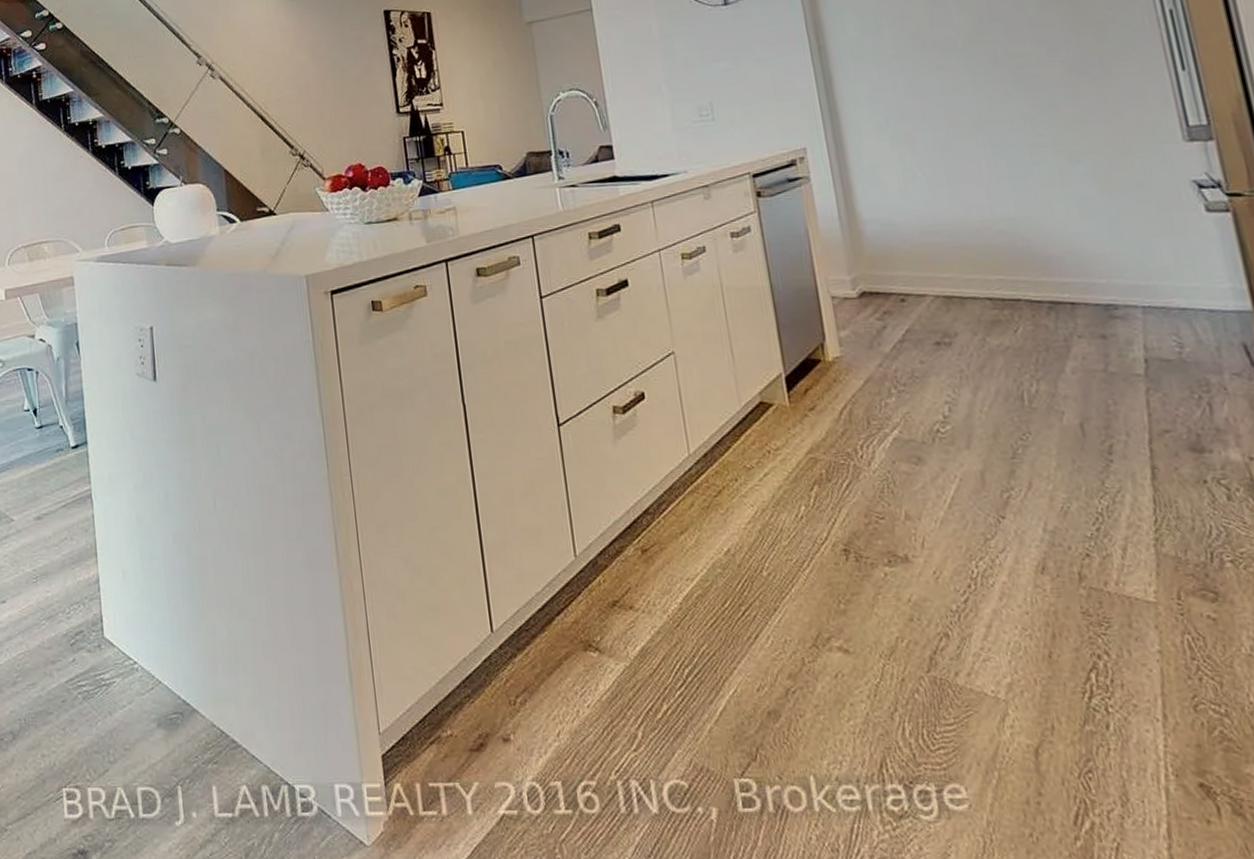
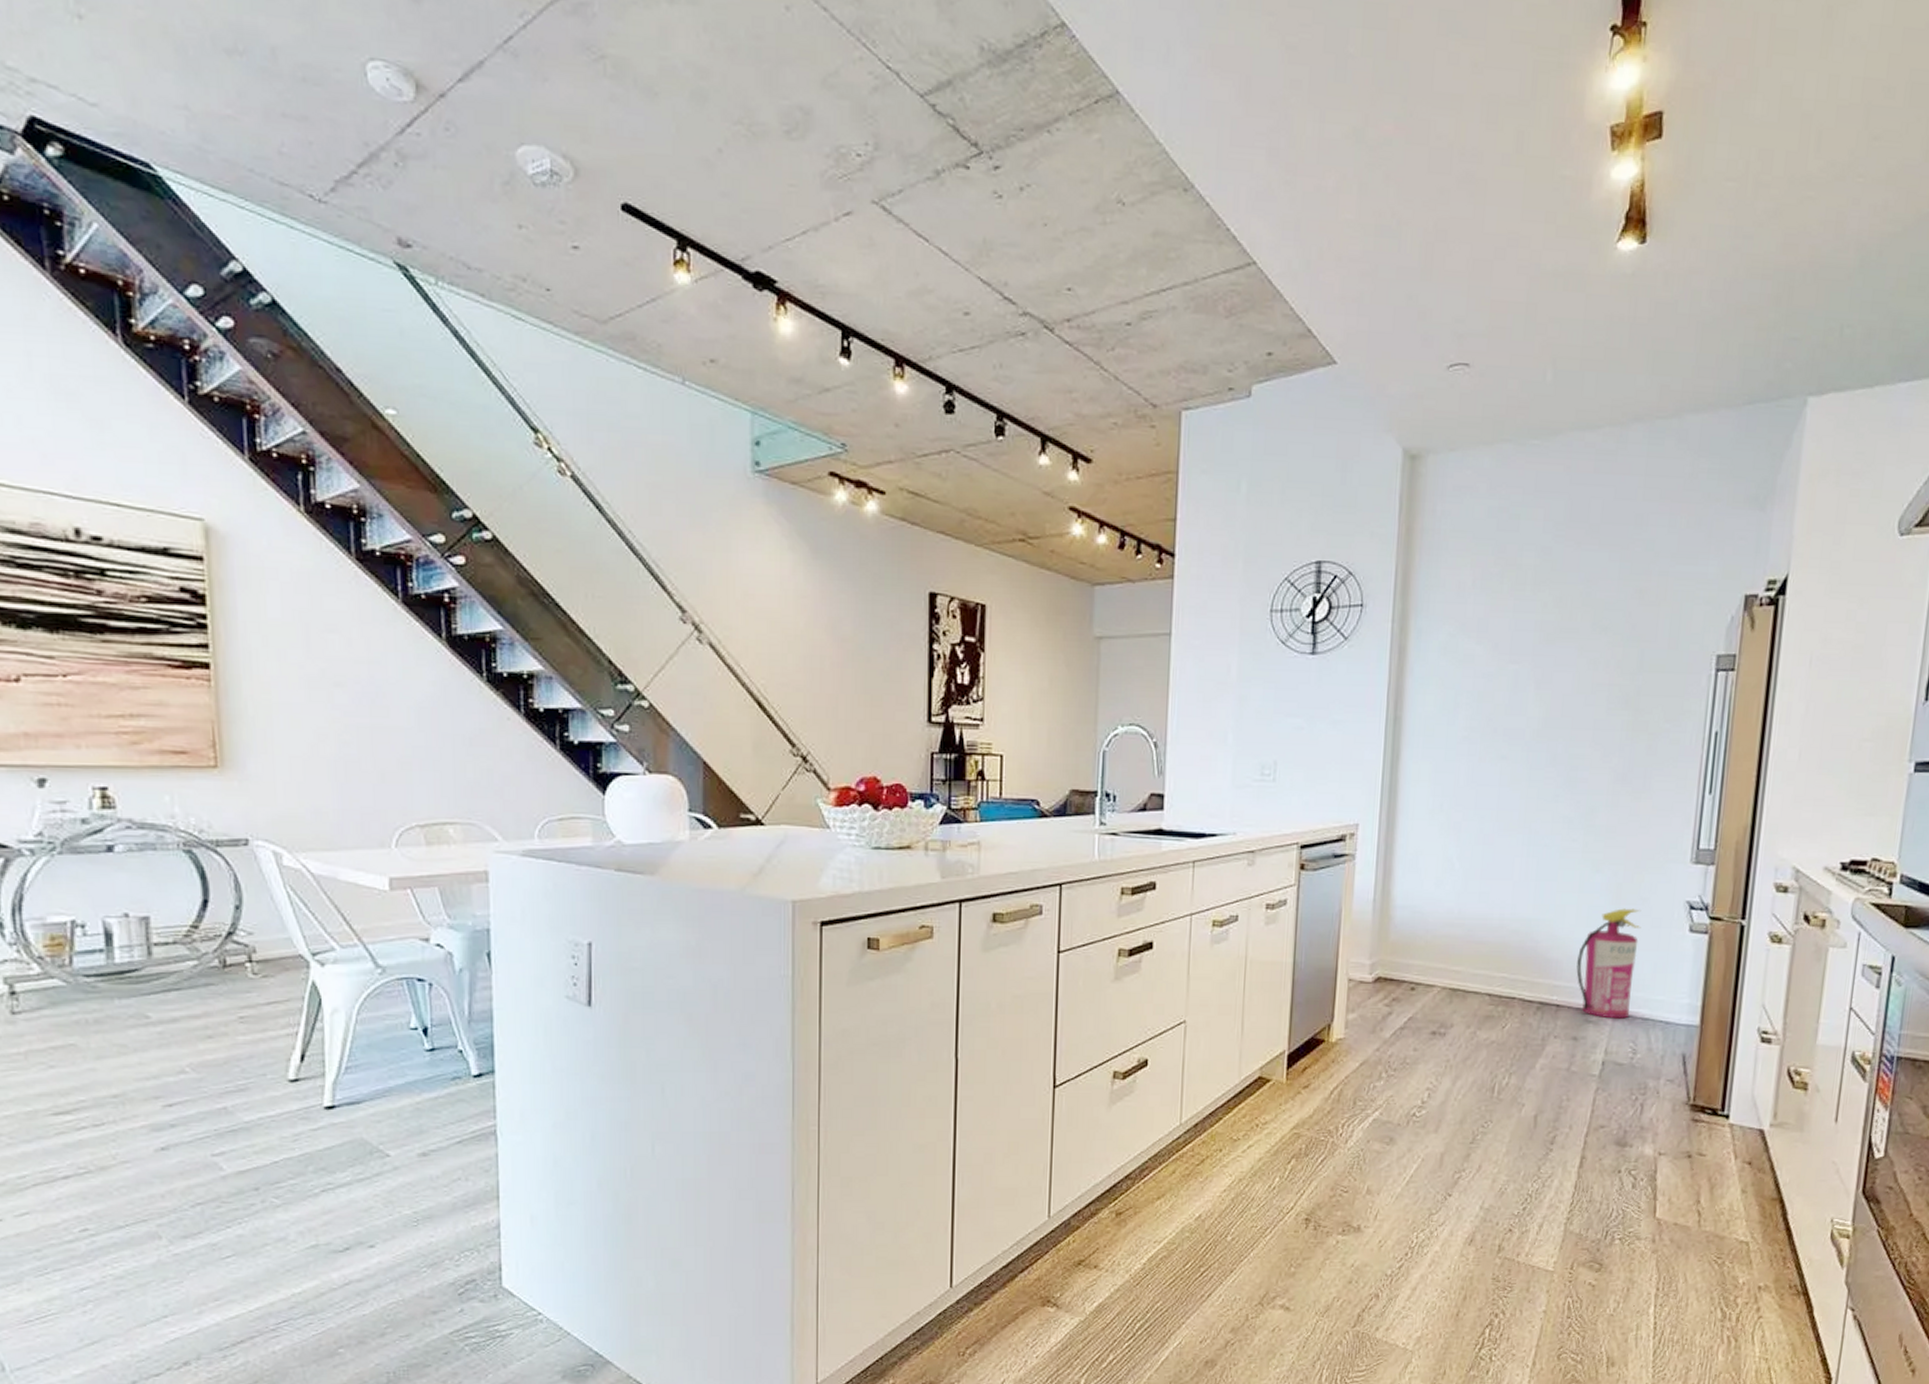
fire extinguisher: none [1080,194,1162,312] -> present [1576,908,1642,1019]

